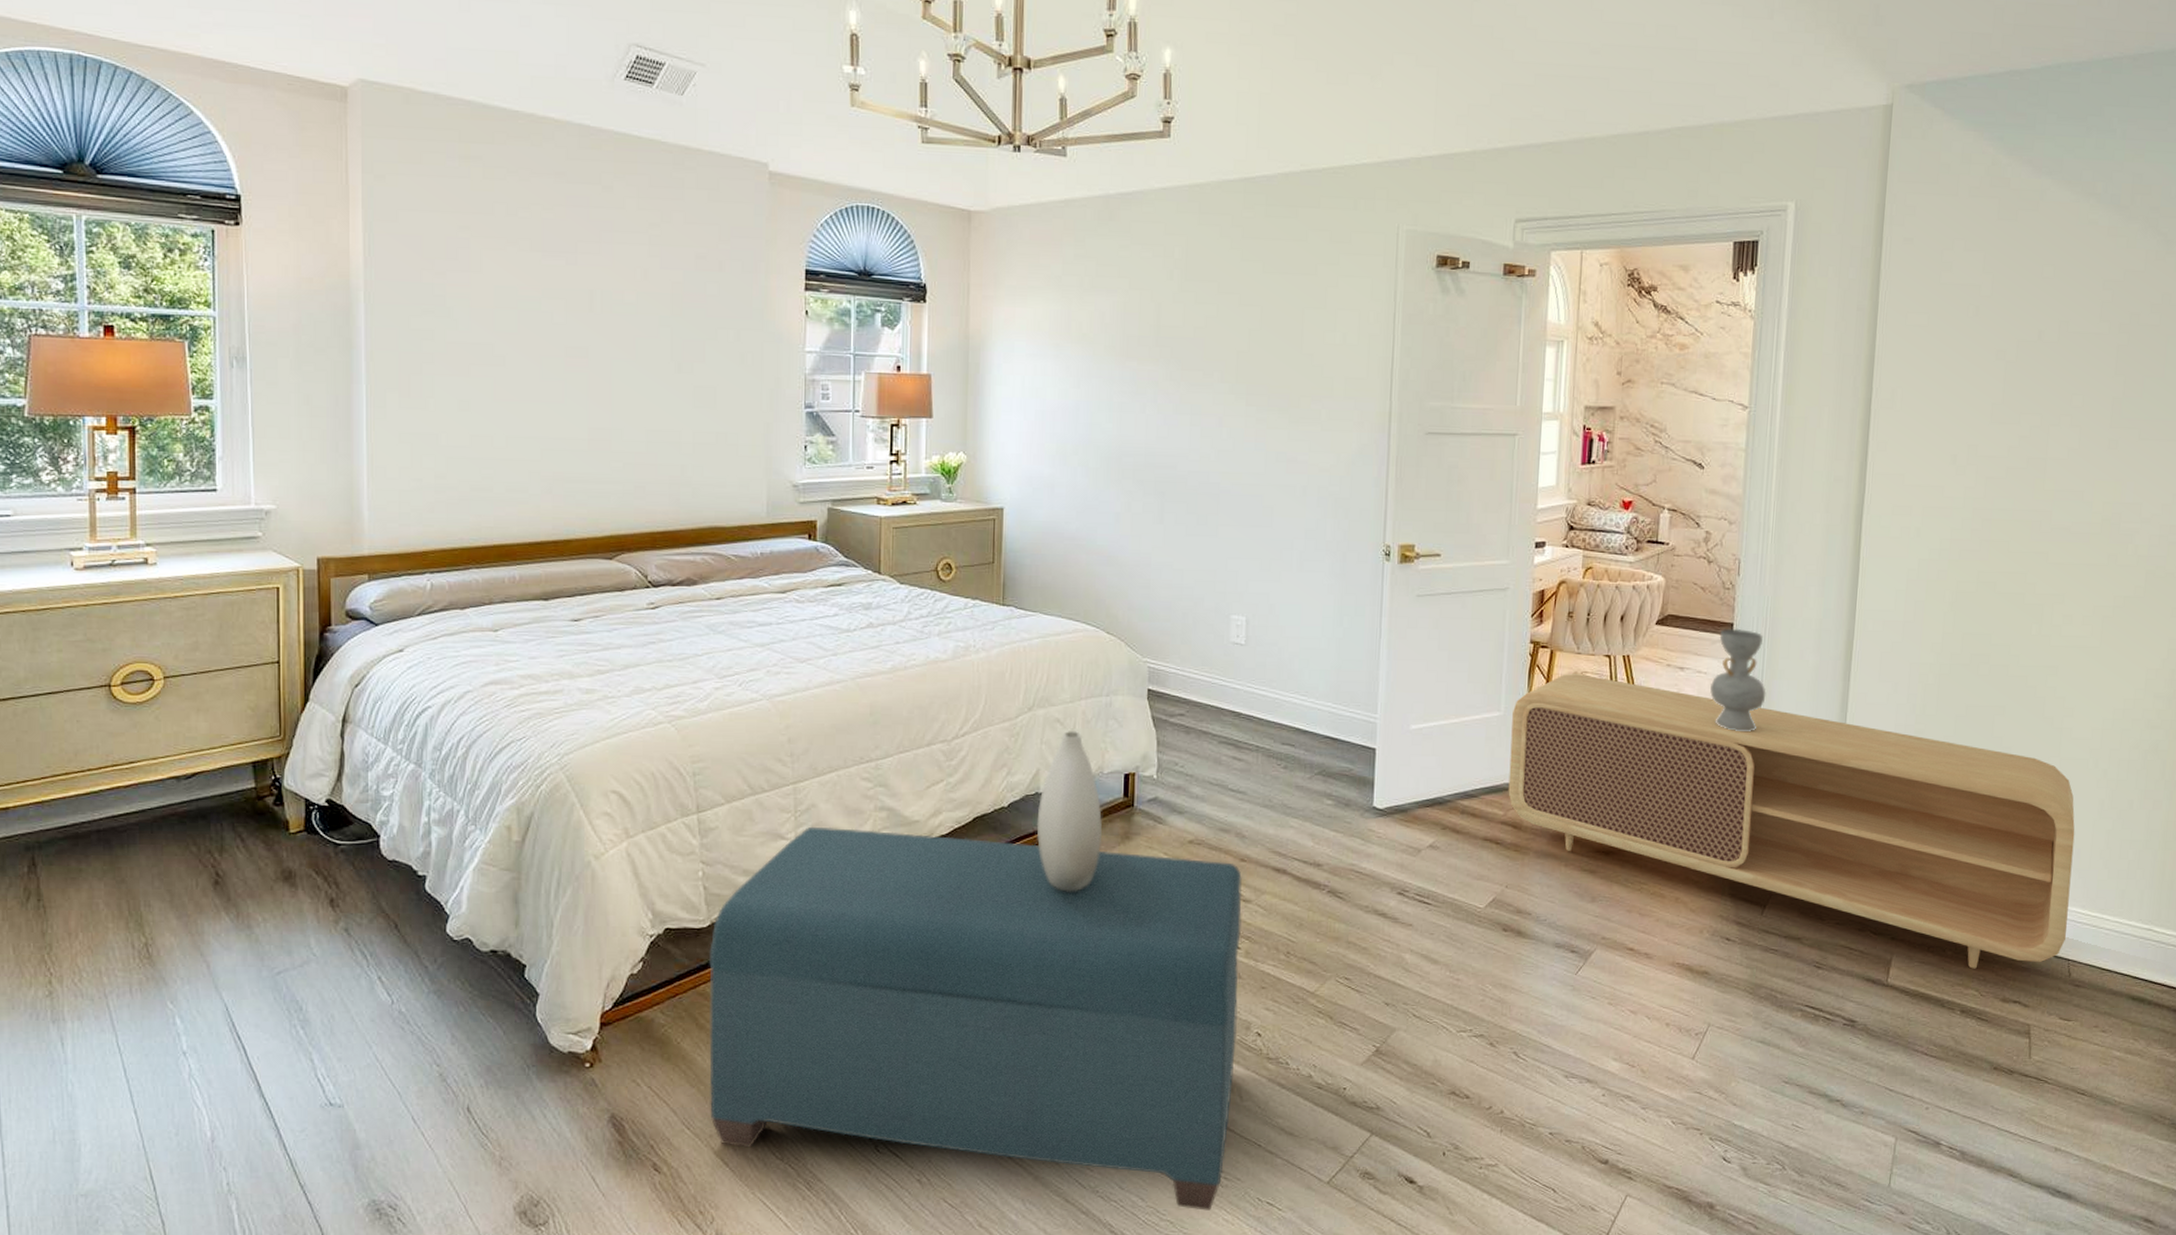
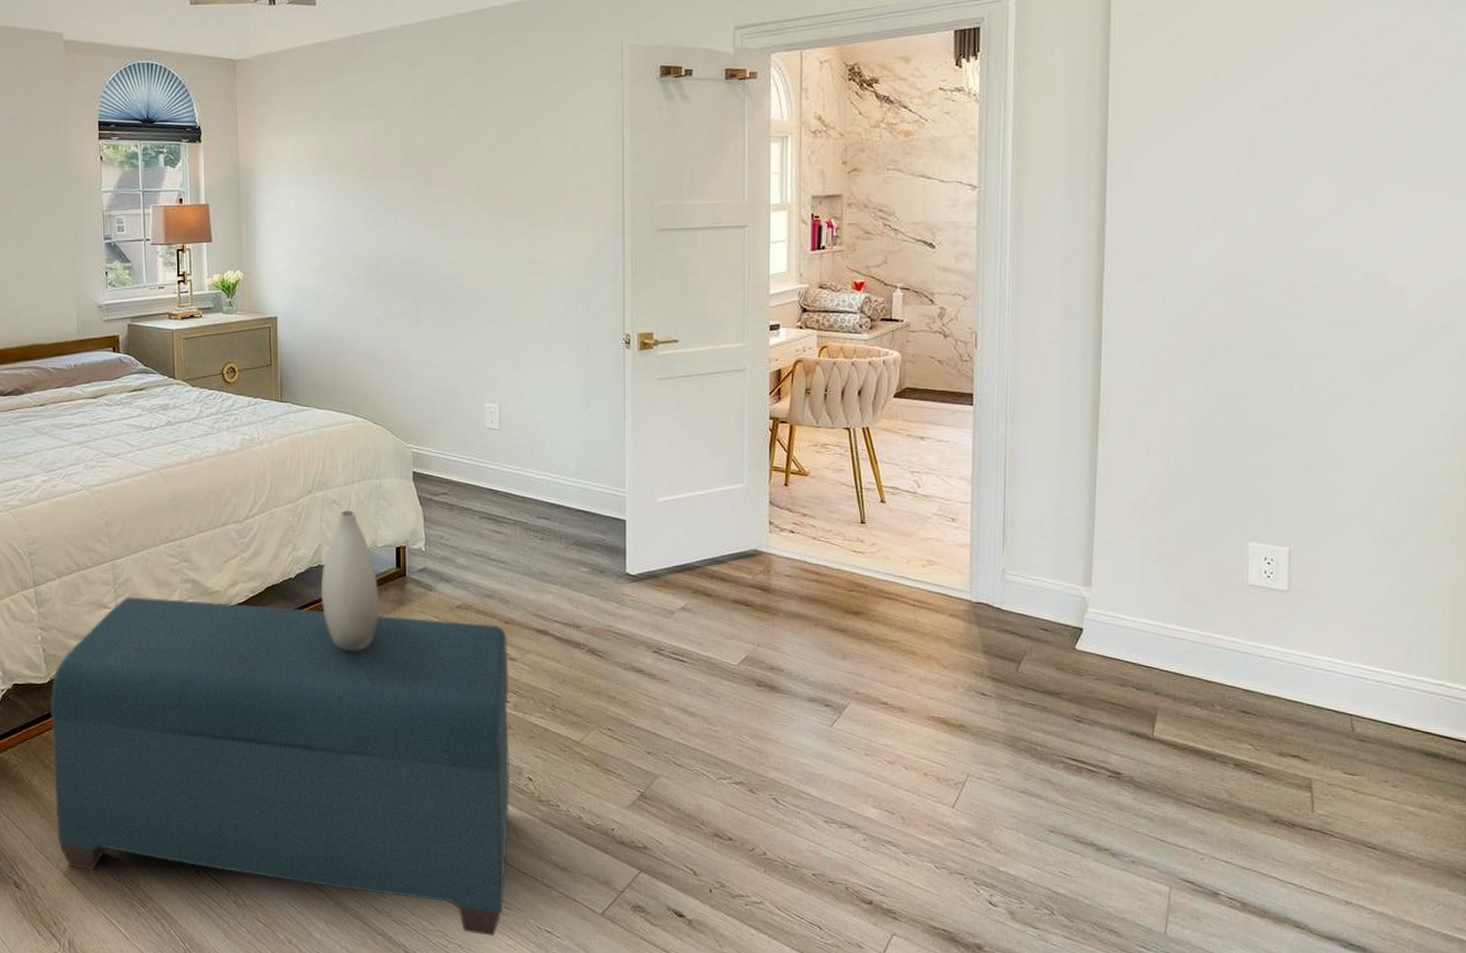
tv stand: present [1508,674,2075,969] -> none [755,446,1352,723]
decorative vase: present [1710,628,1766,731] -> none [953,398,1011,496]

